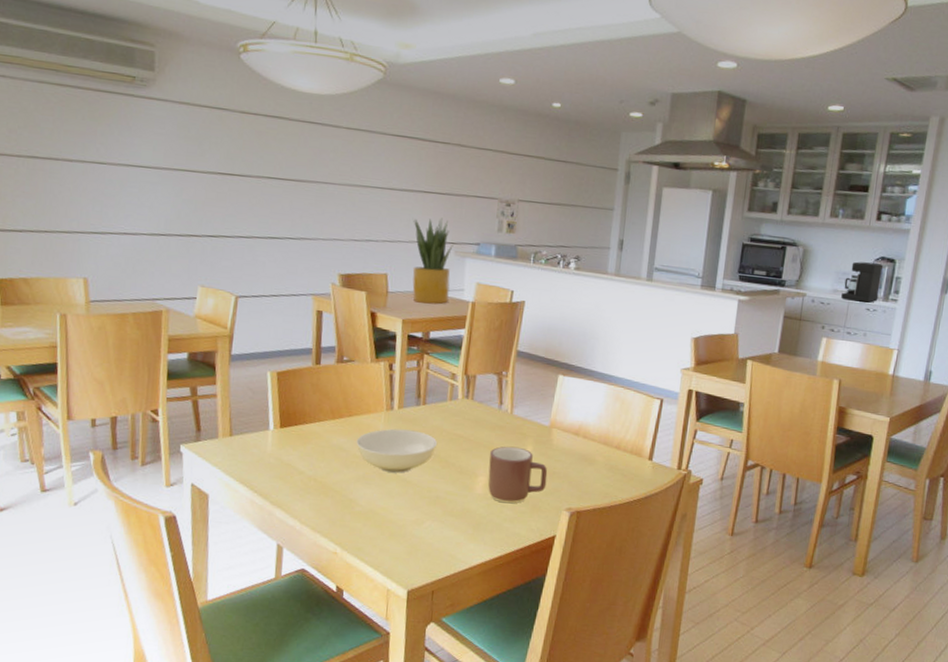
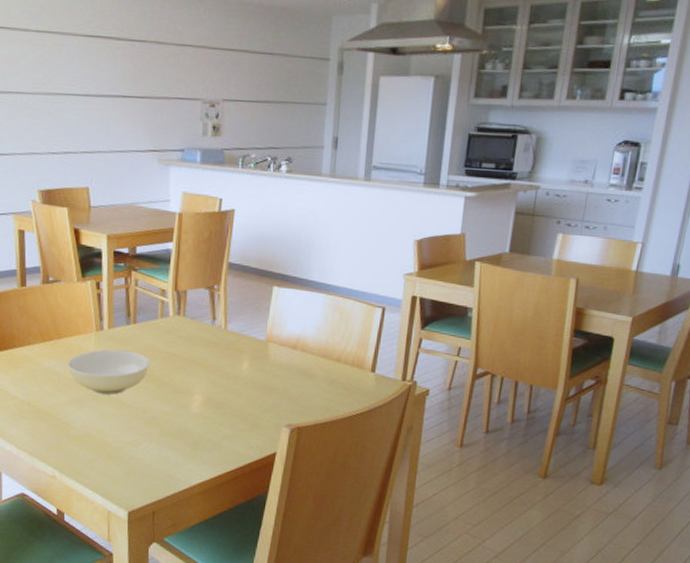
planter: present [412,217,454,305] -> none [112,123,156,218]
mug: present [487,446,548,504] -> none [204,363,266,422]
coffee maker: present [841,261,883,303] -> none [579,147,626,193]

